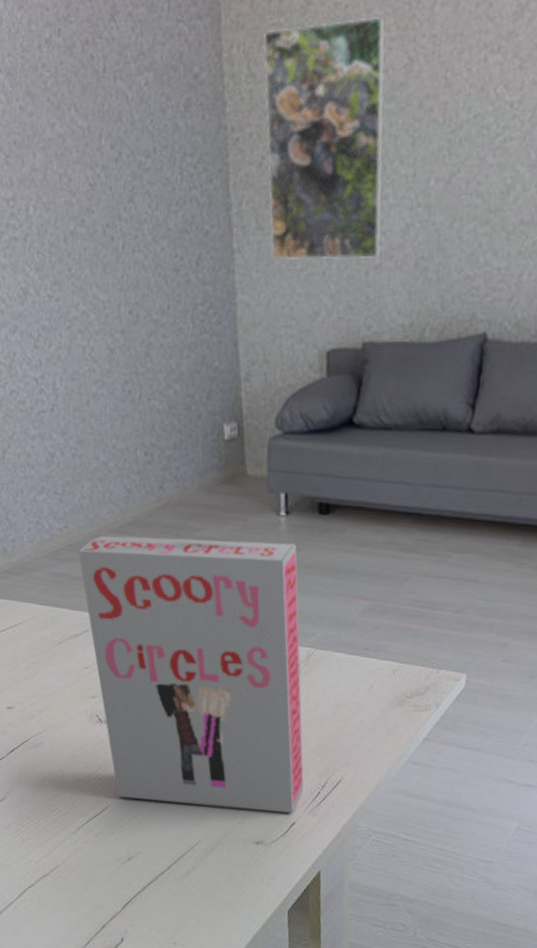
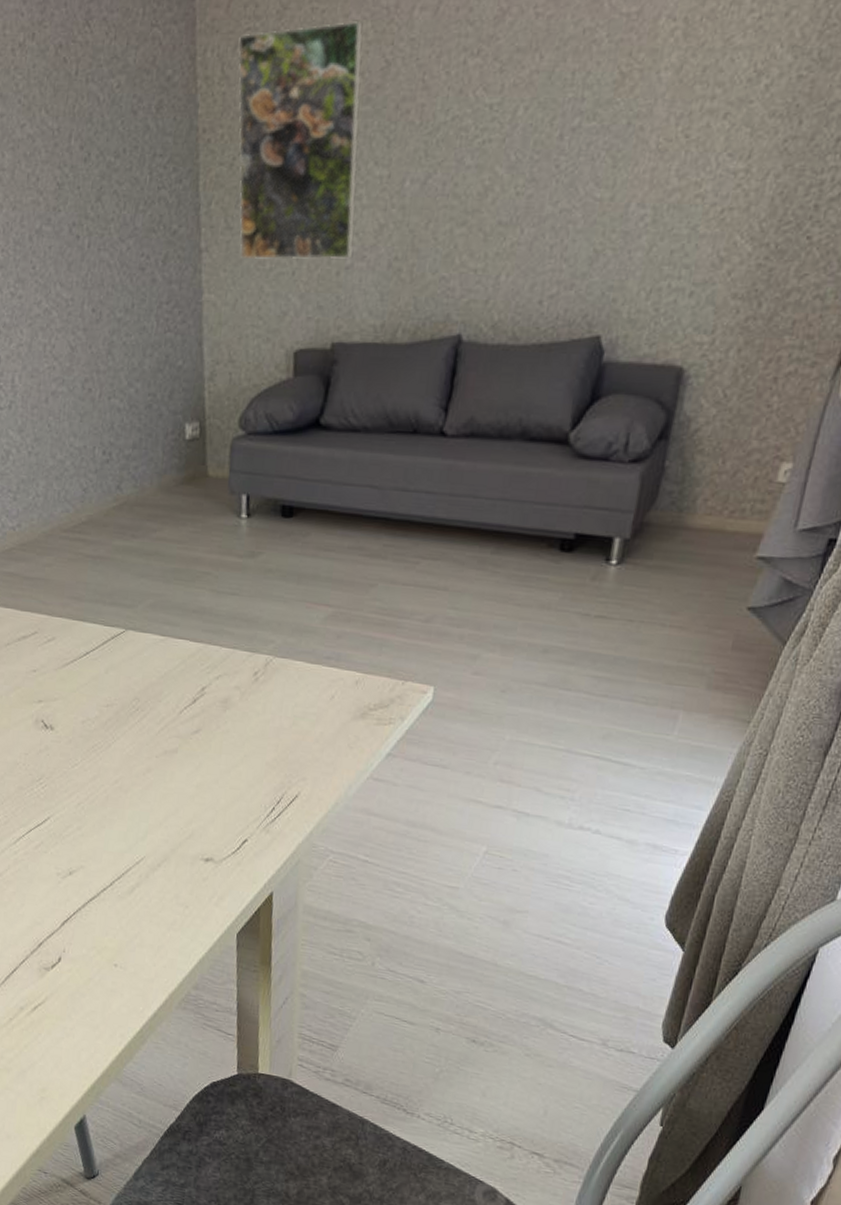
board game: present [78,535,304,814] -> none [30,534,258,830]

